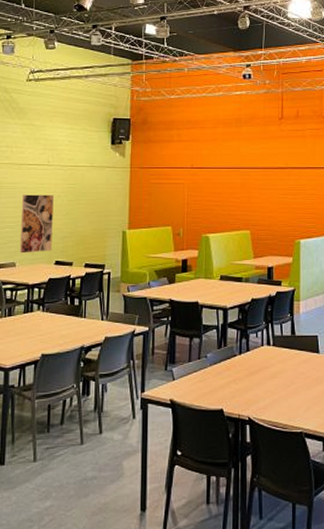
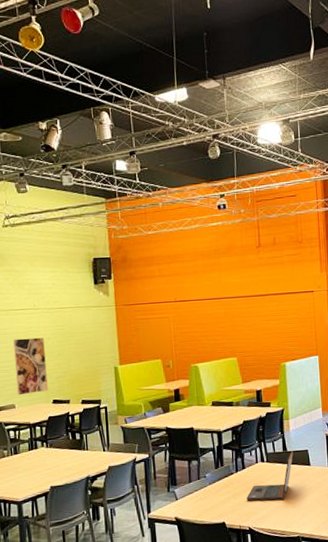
laptop: none [248,336,302,389] -> present [246,451,293,501]

